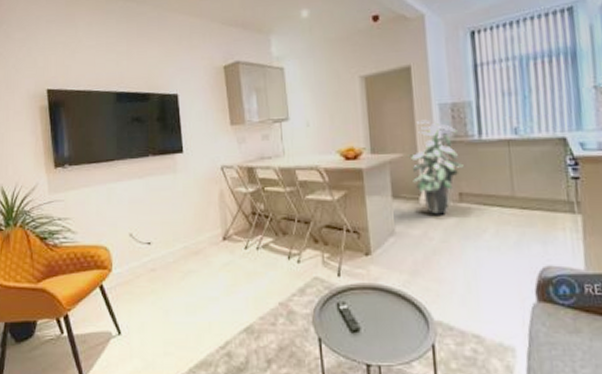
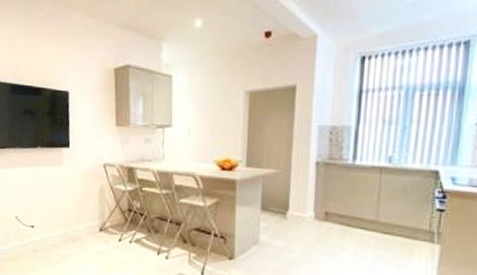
indoor plant: present [408,119,464,215] -> none [281,139,334,231]

